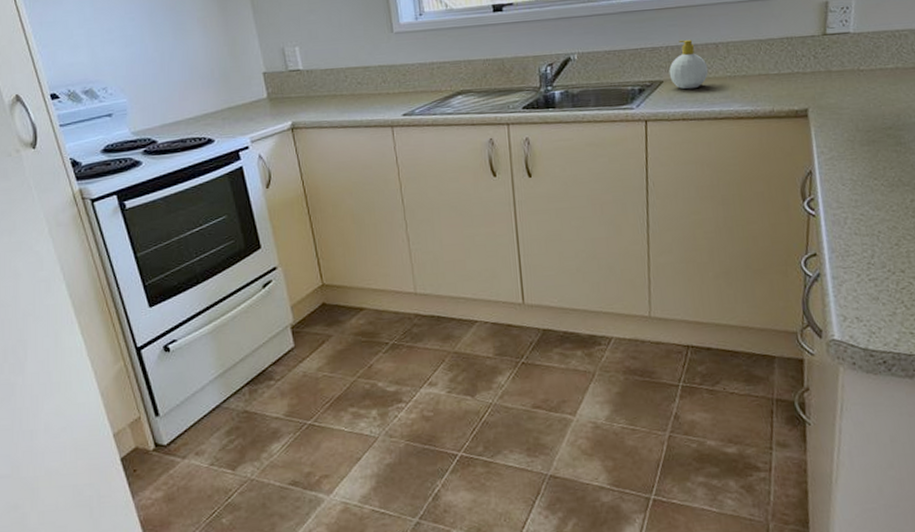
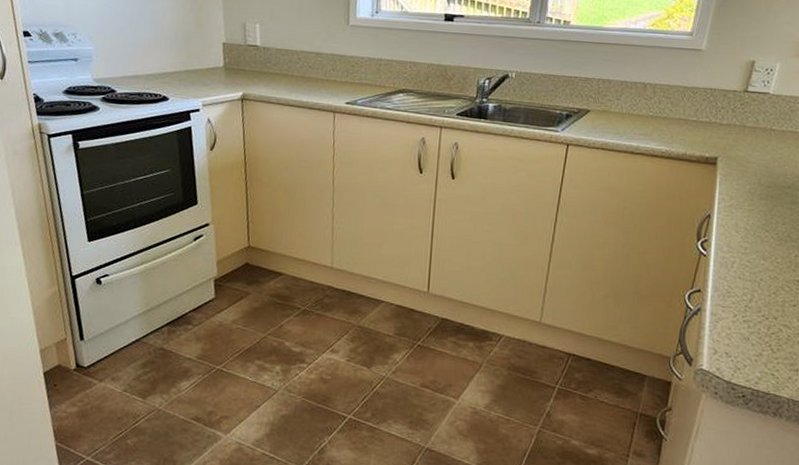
soap bottle: present [669,39,709,90] -> none [596,75,634,123]

